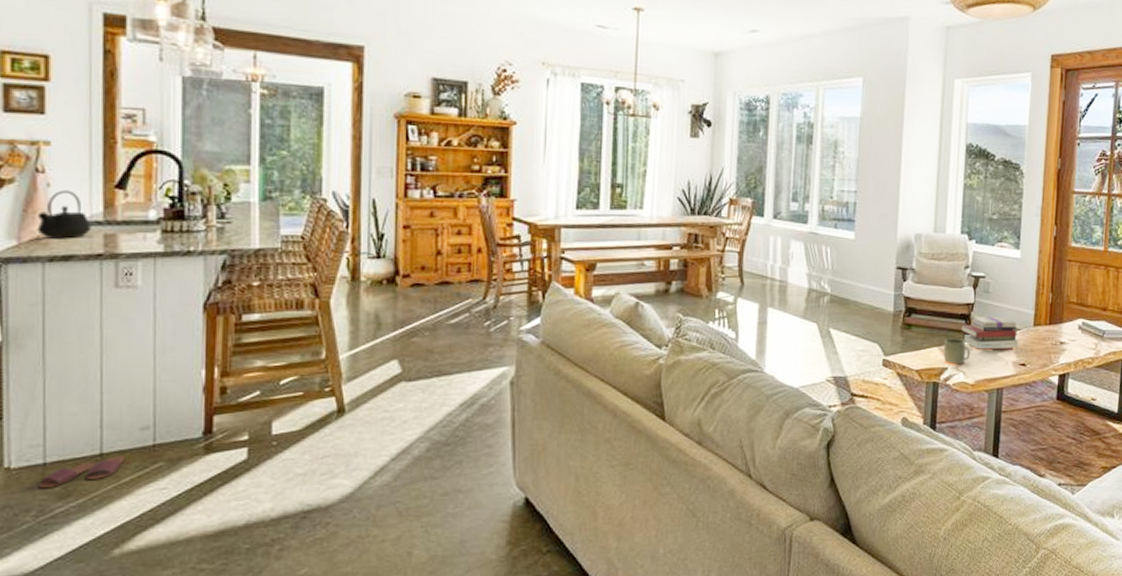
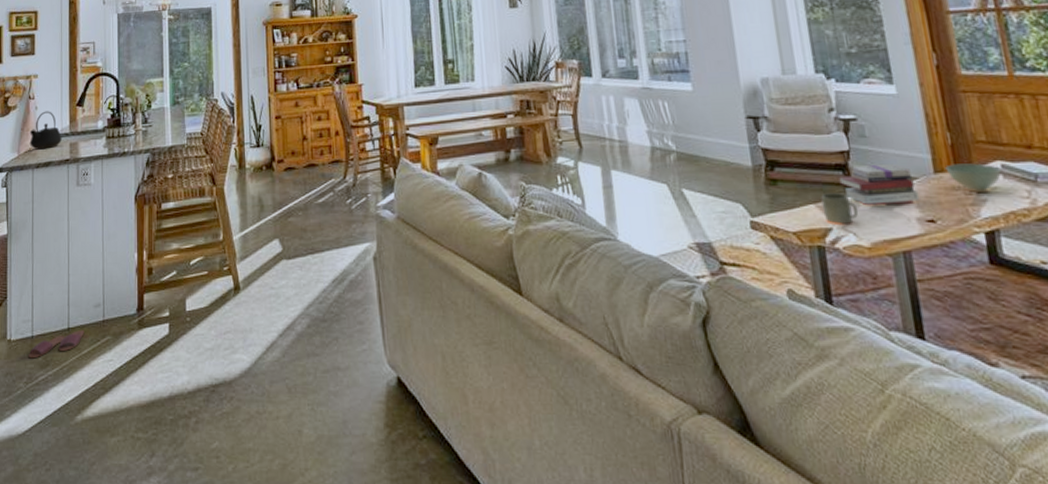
bowl: none [1042,319,1081,343] -> present [945,163,1001,192]

